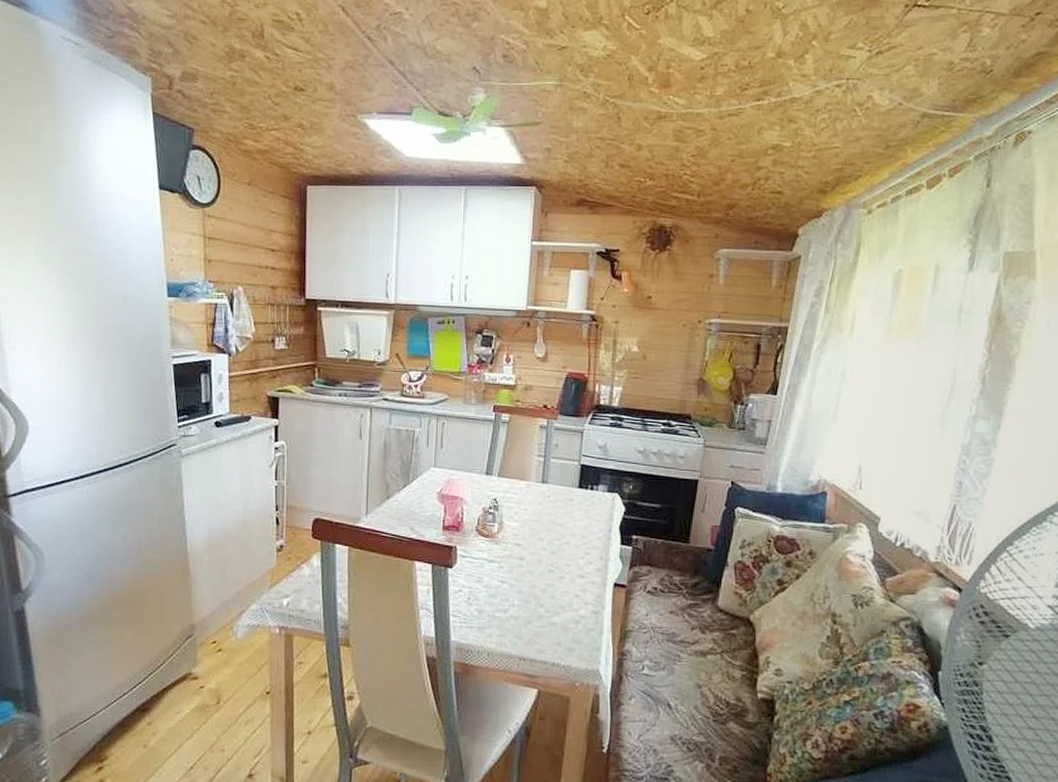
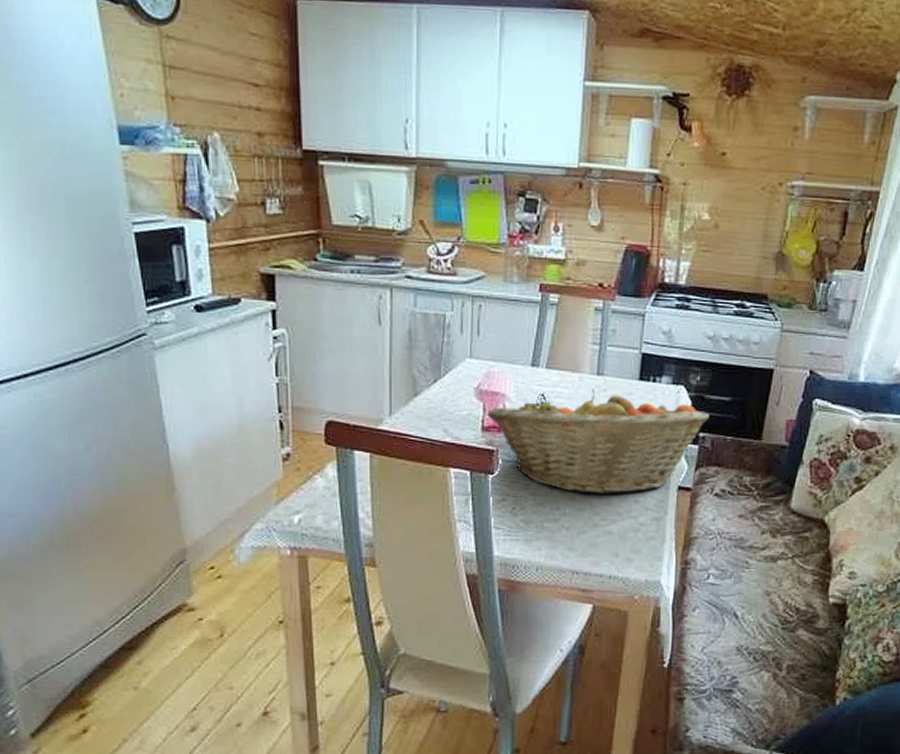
fruit basket: none [447,495,641,590] -> present [487,389,709,496]

